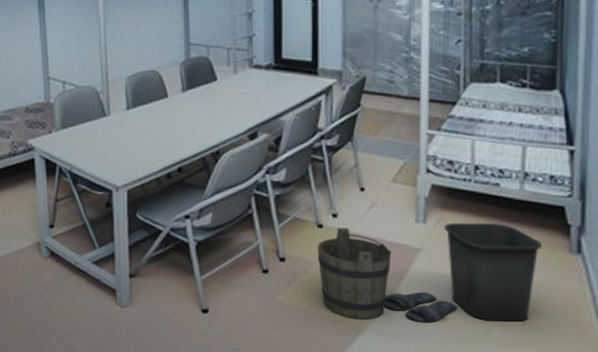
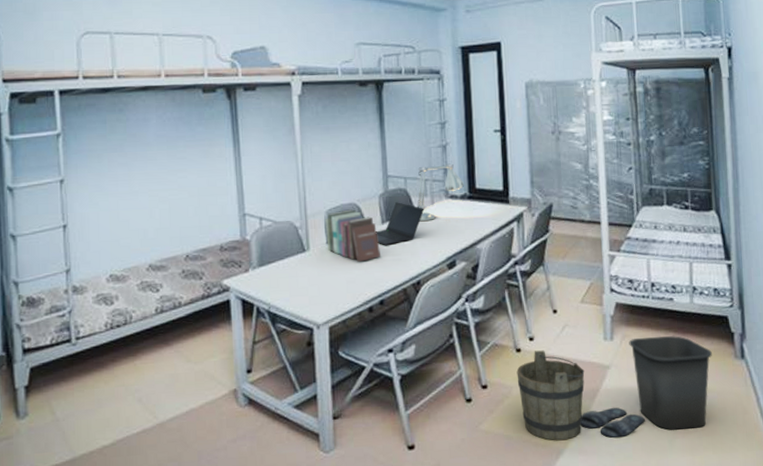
books: none [126,76,180,129] -> present [325,209,380,262]
laptop: none [176,70,227,114] -> present [376,202,425,246]
desk lamp: none [218,32,270,91] -> present [416,163,465,222]

